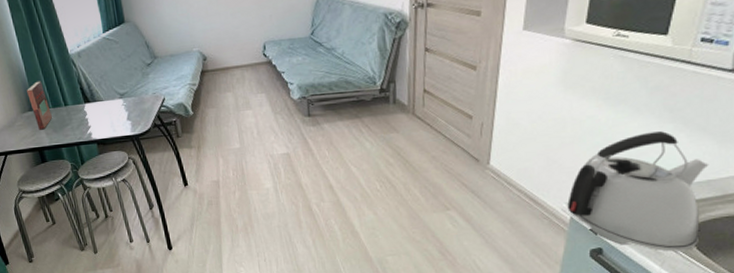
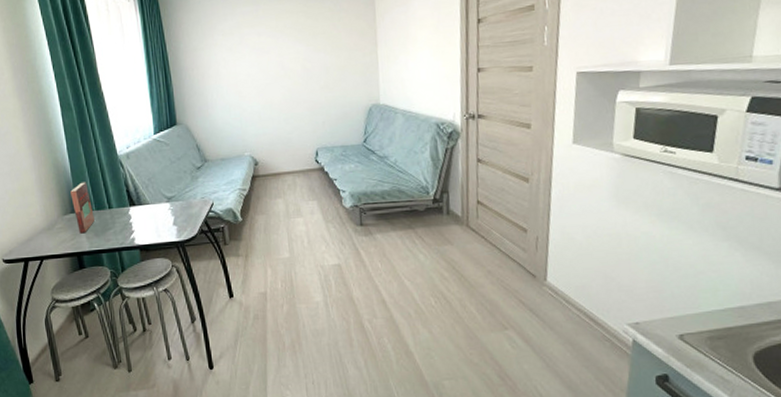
kettle: present [567,131,709,252] -> none [628,250,768,380]

